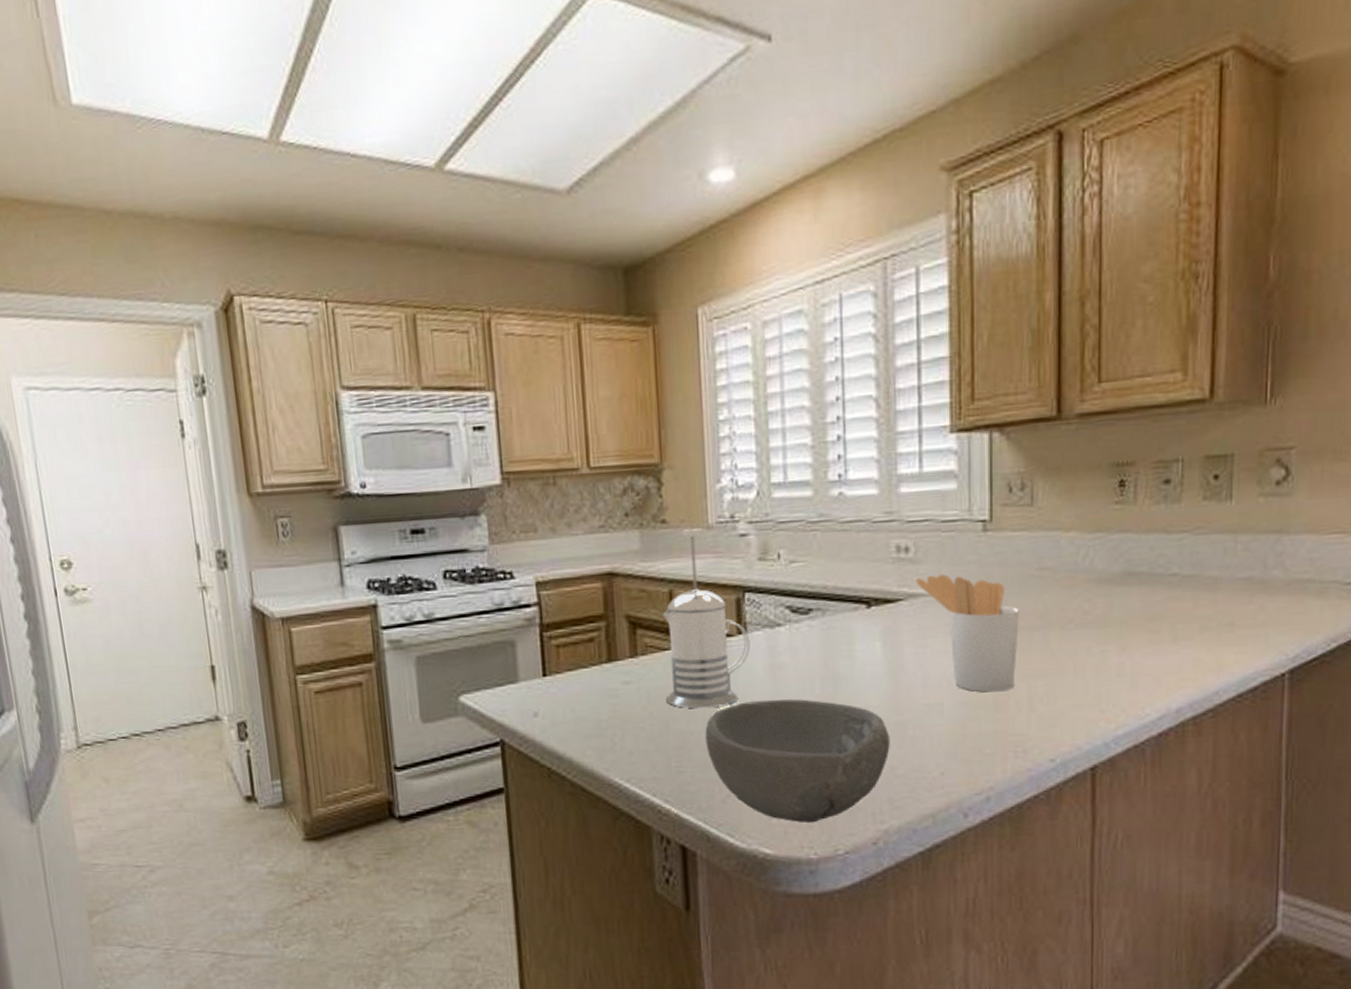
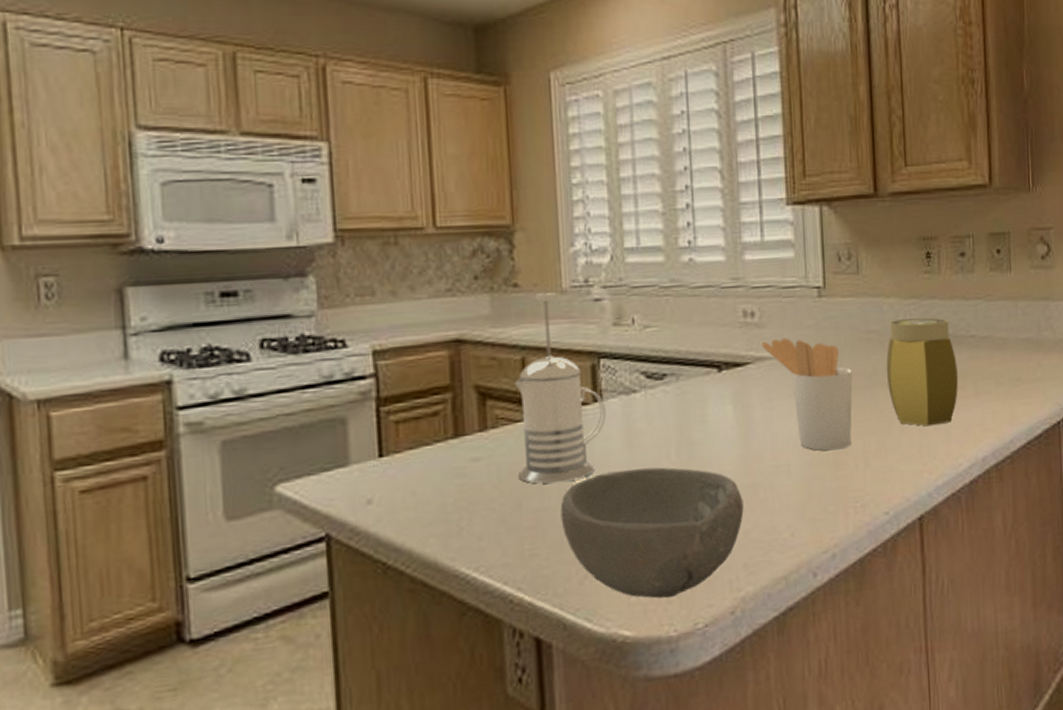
jar: none [1060,553,1151,672] -> present [886,317,958,427]

